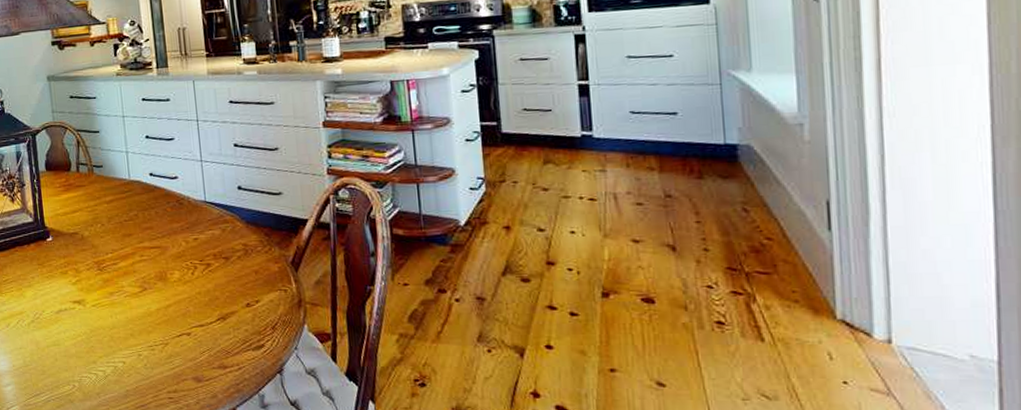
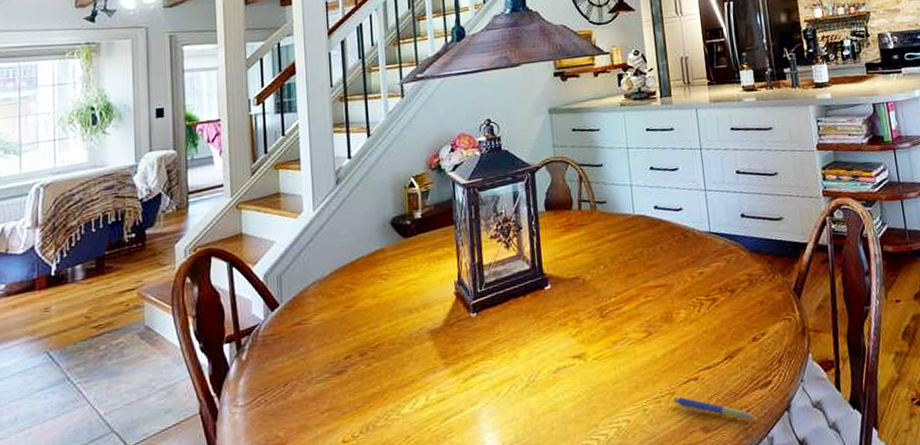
pen: none [166,347,246,376] -> present [673,396,754,420]

